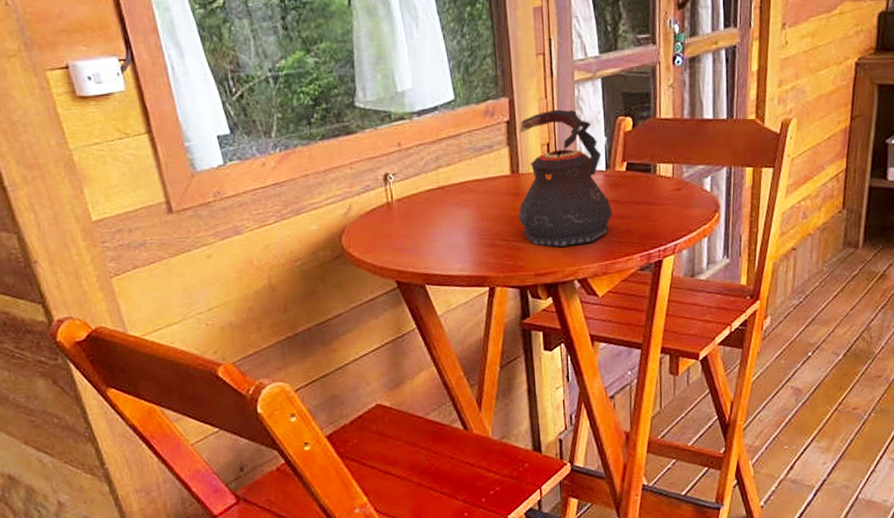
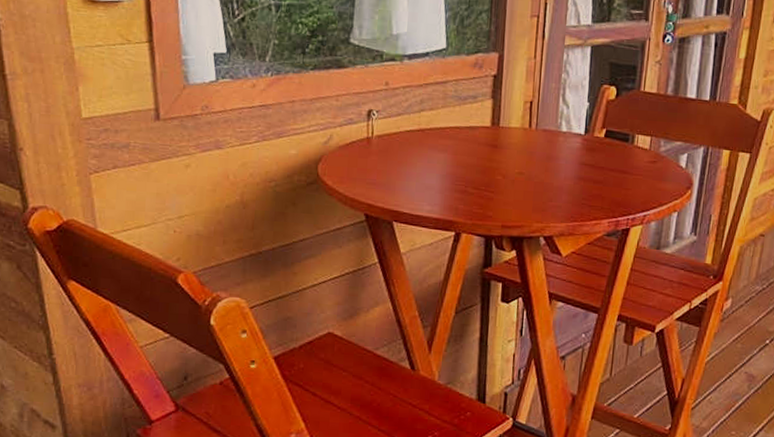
teapot: present [517,109,613,247] -> none [492,70,586,203]

